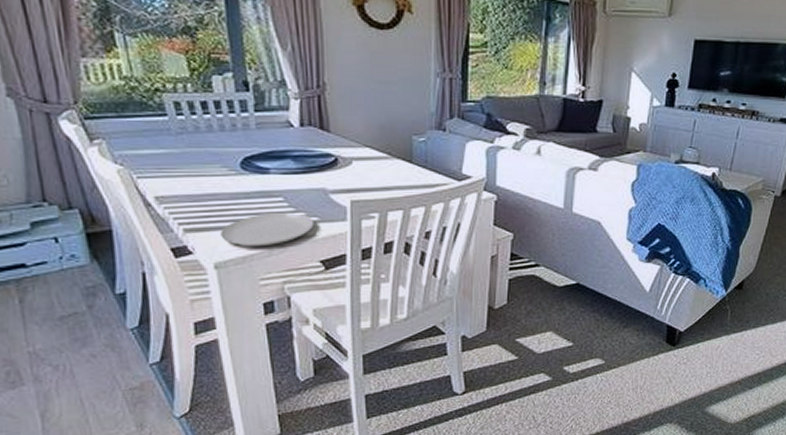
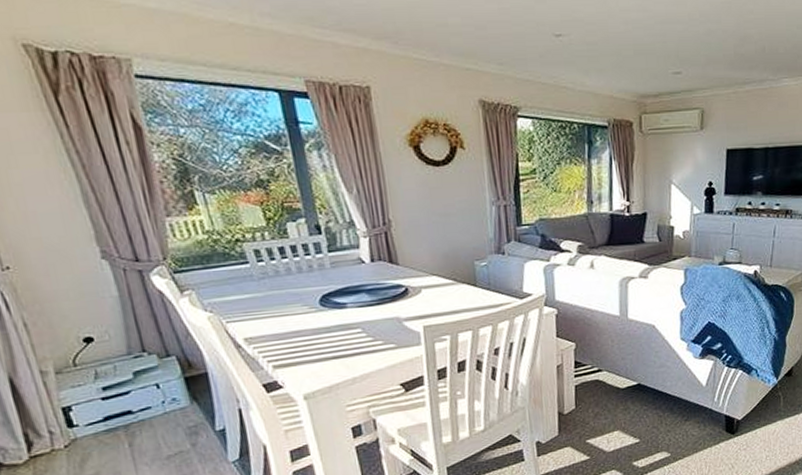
plate: present [220,213,314,247] -> none [306,342,392,377]

